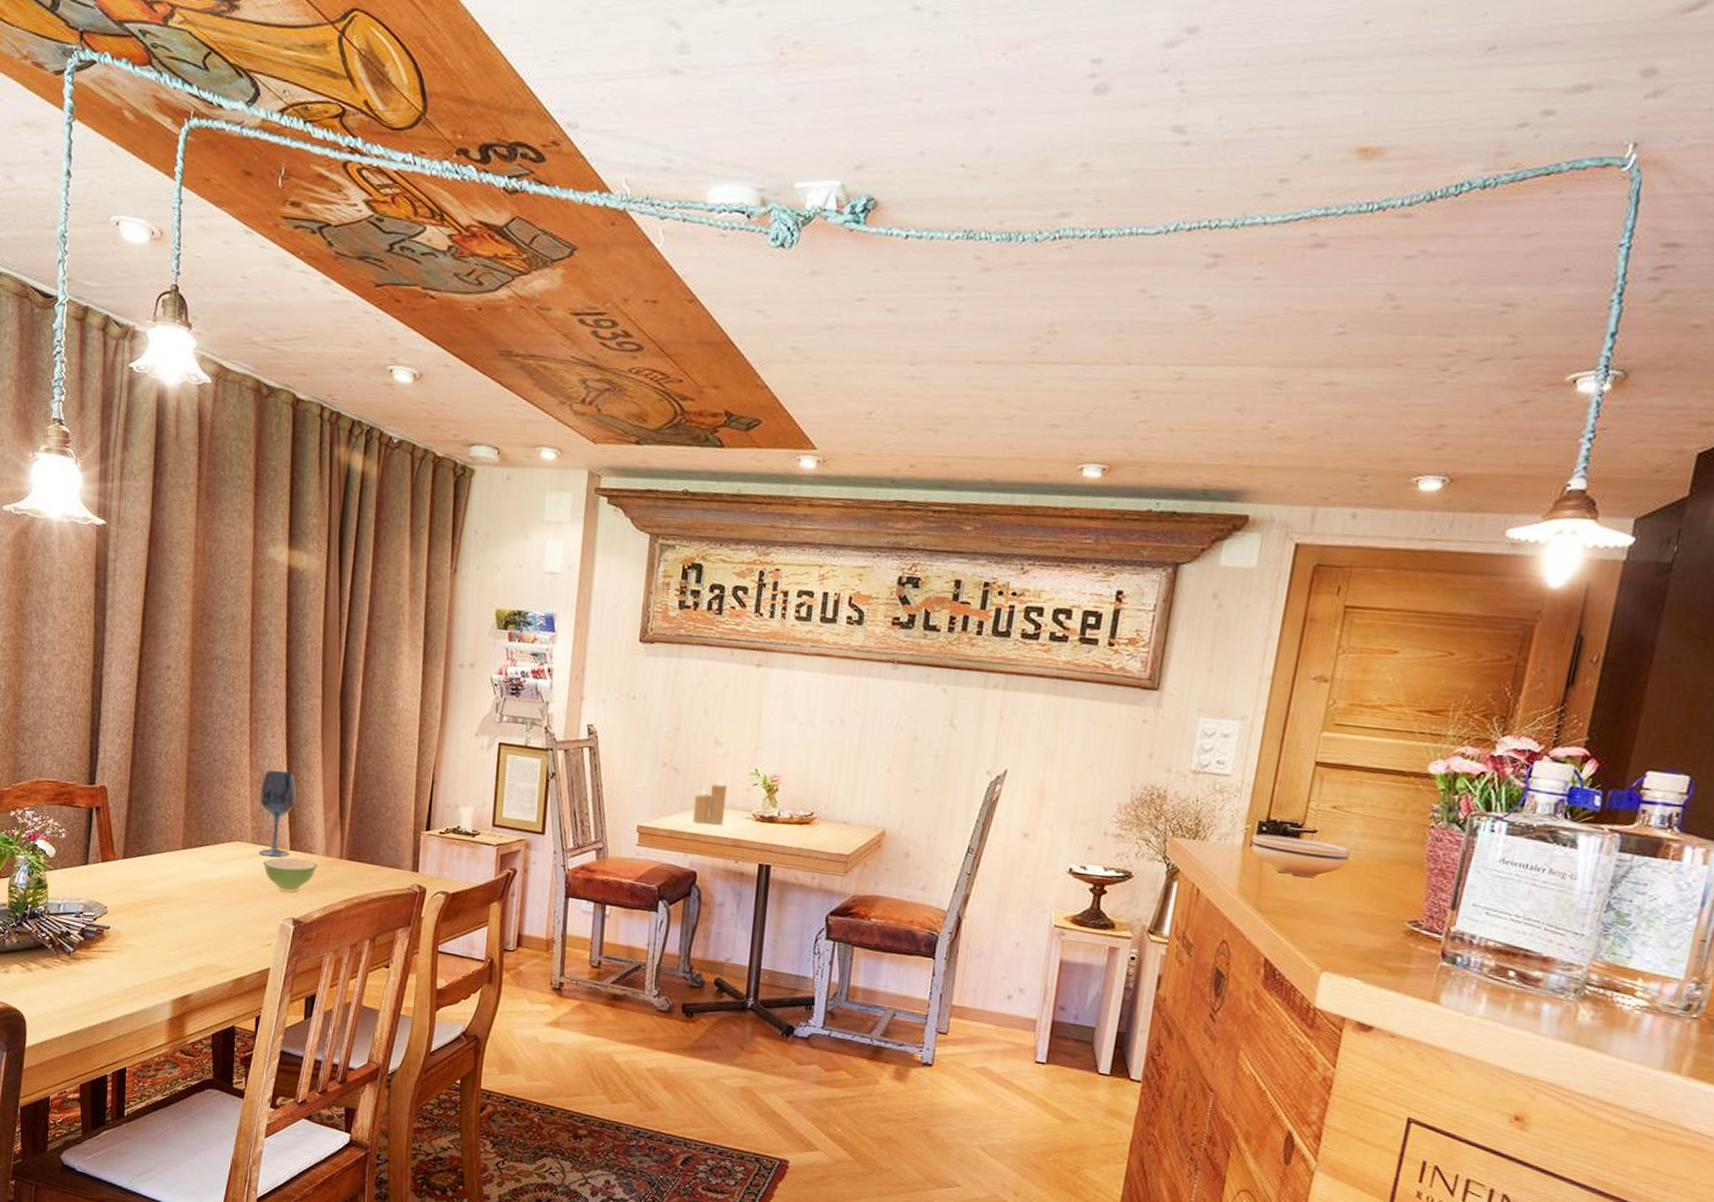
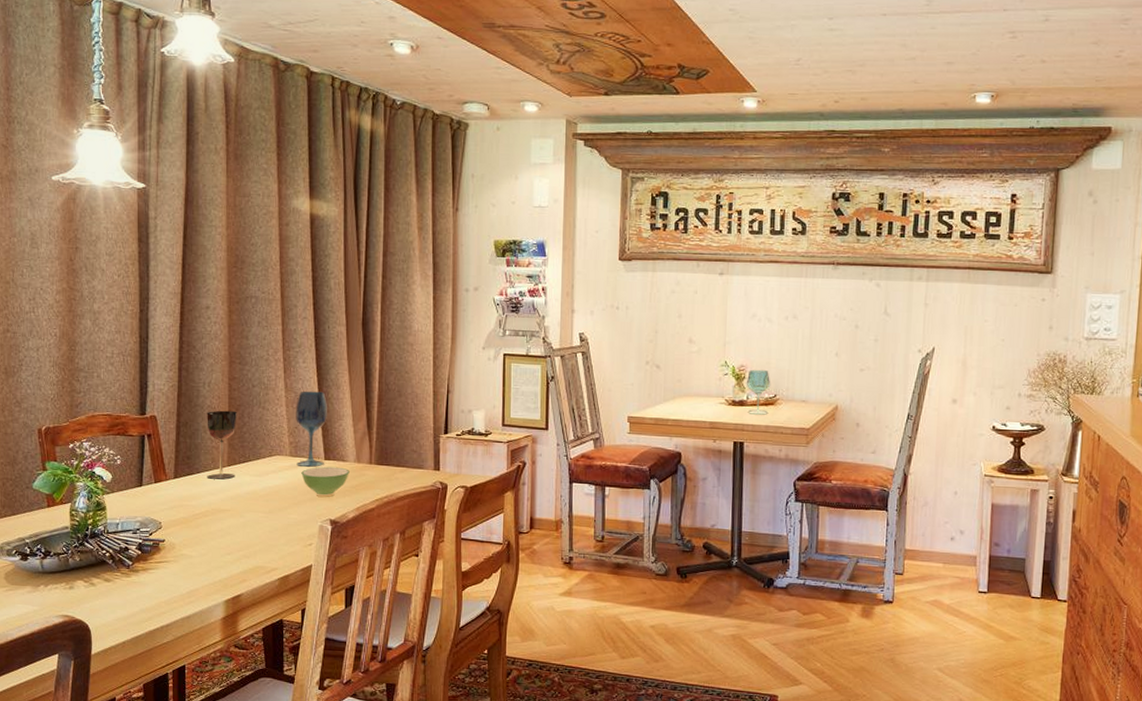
wineglass: none [159,785,196,864] -> present [207,410,238,480]
candle: present [692,779,727,826] -> none [674,372,702,412]
wine glass: none [778,781,808,836] -> present [746,369,771,415]

